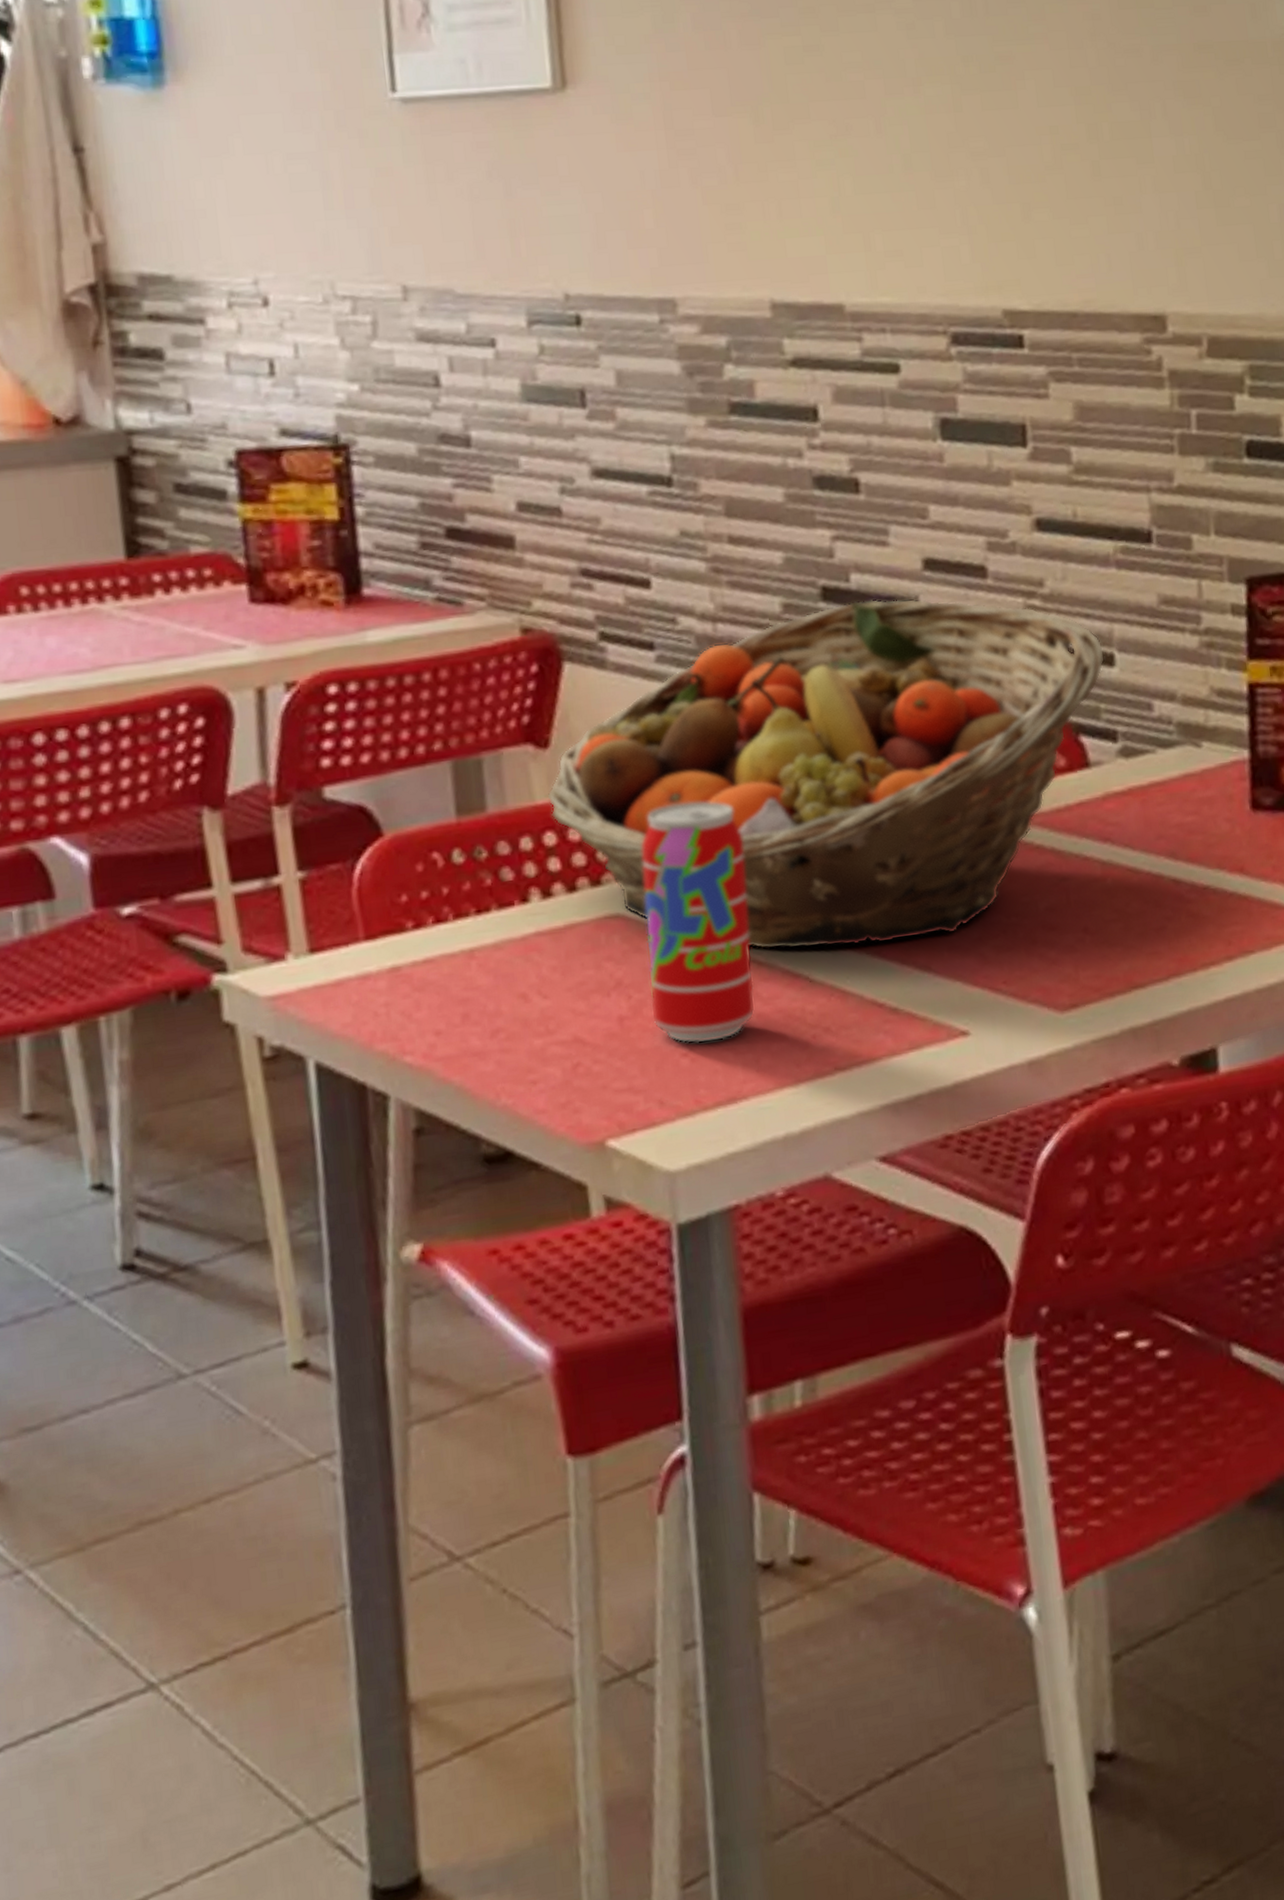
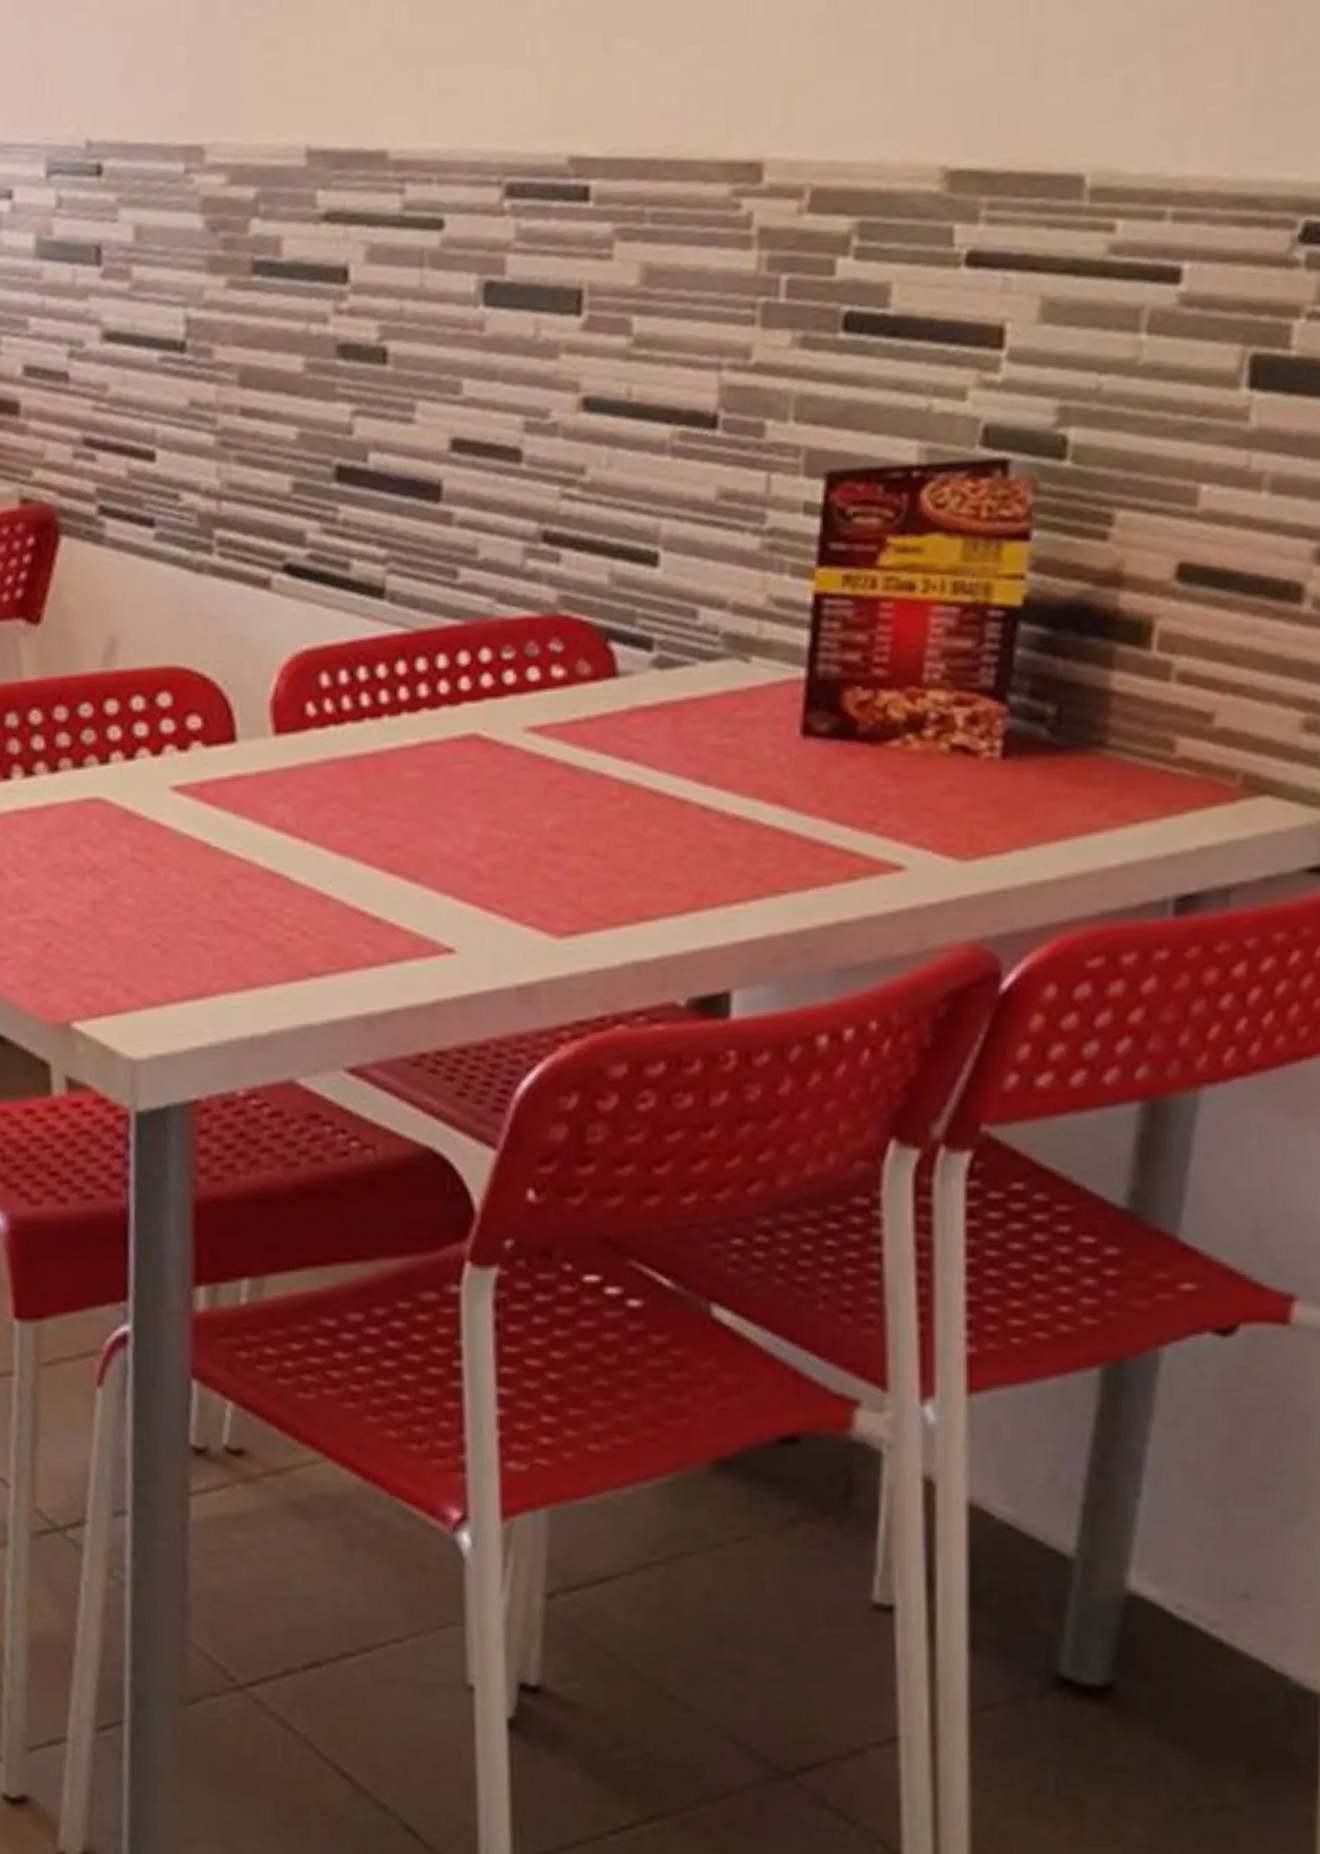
fruit basket: present [547,598,1105,950] -> none [35,482,648,850]
beverage can: present [641,801,755,1044] -> none [124,688,232,936]

